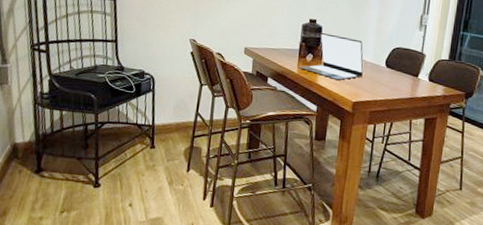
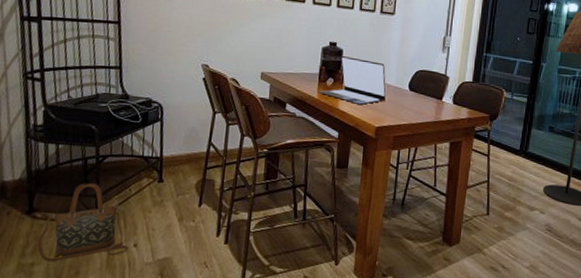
handbag: none [45,146,124,217] -> present [37,182,128,262]

